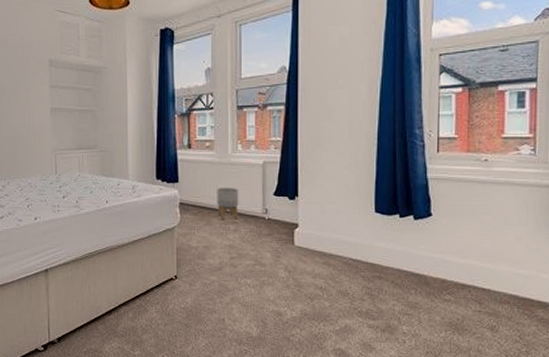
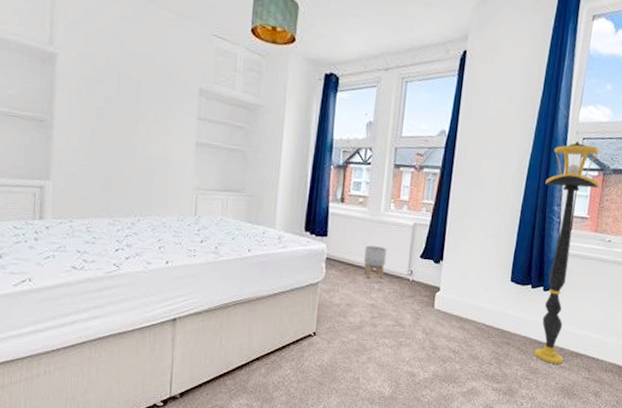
floor lamp: none [402,58,466,297] -> present [534,140,600,364]

